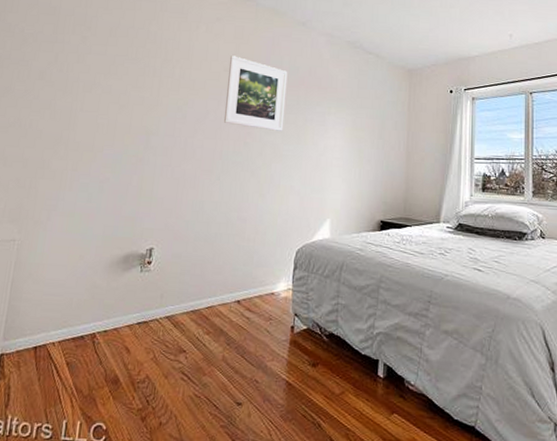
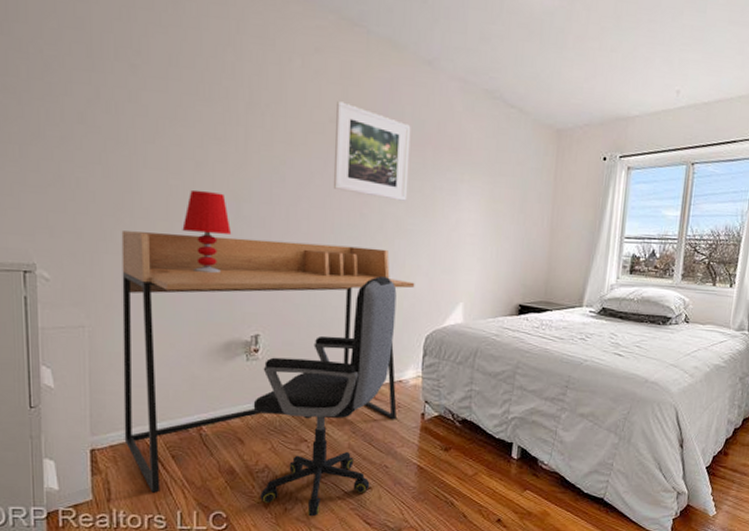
desk: none [29,160,288,400] -> present [121,231,415,493]
table lamp: none [102,126,141,195] -> present [182,189,232,274]
office chair: none [138,196,272,433] -> present [253,276,397,517]

